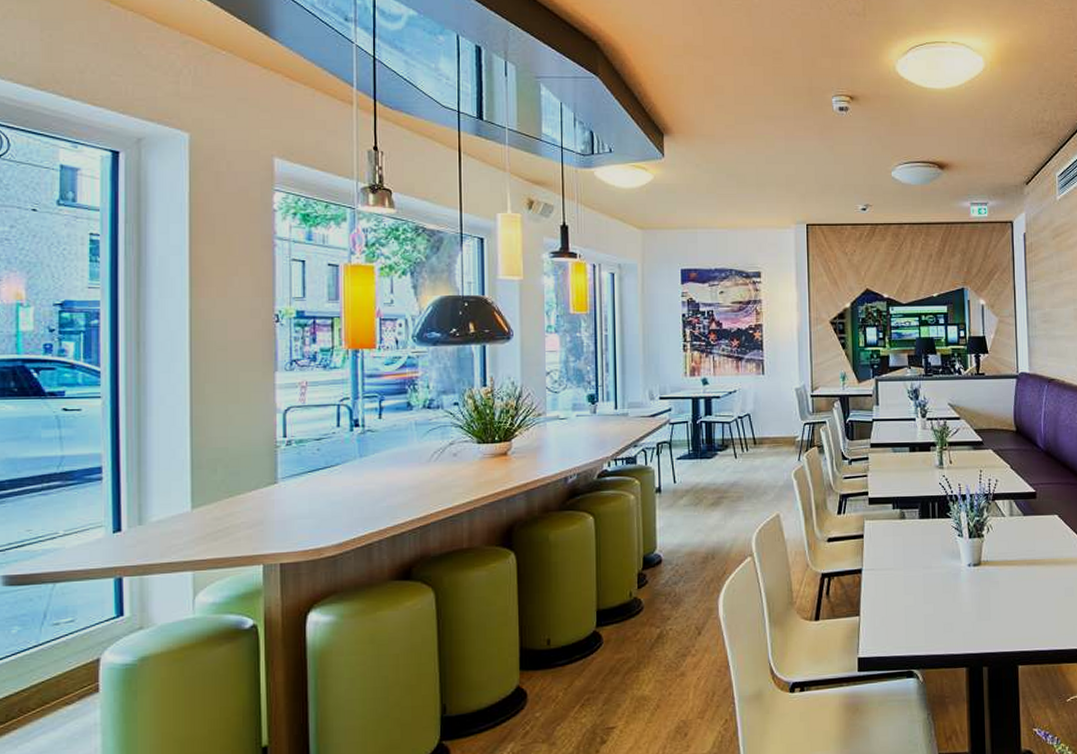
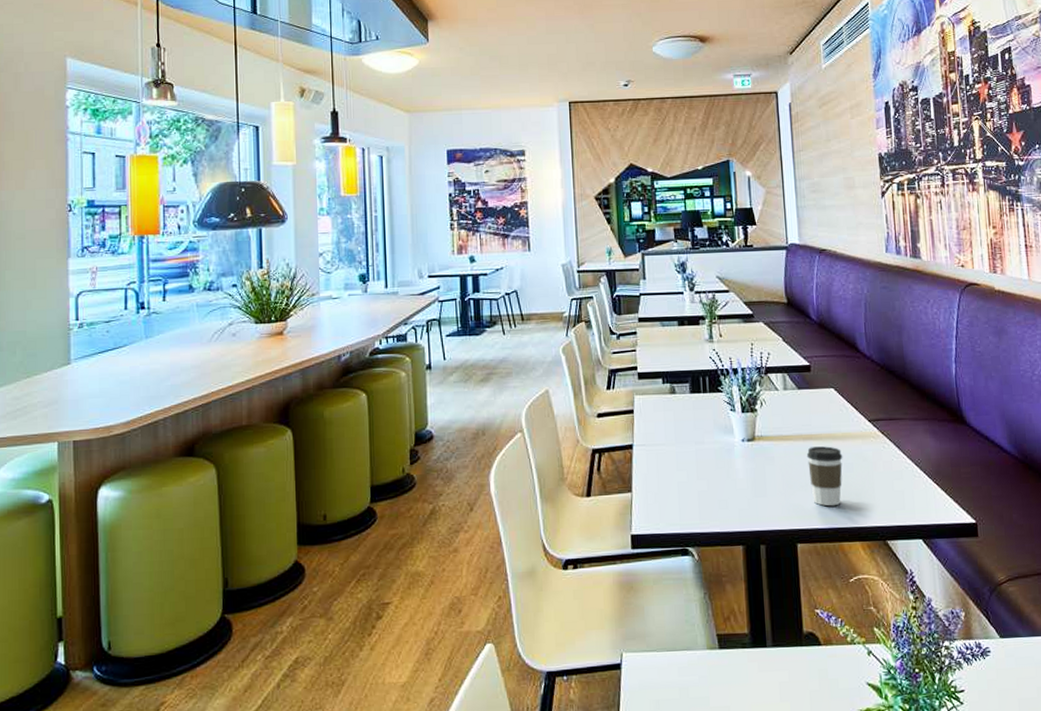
coffee cup: none [1029,571,1064,629] -> present [806,446,843,507]

